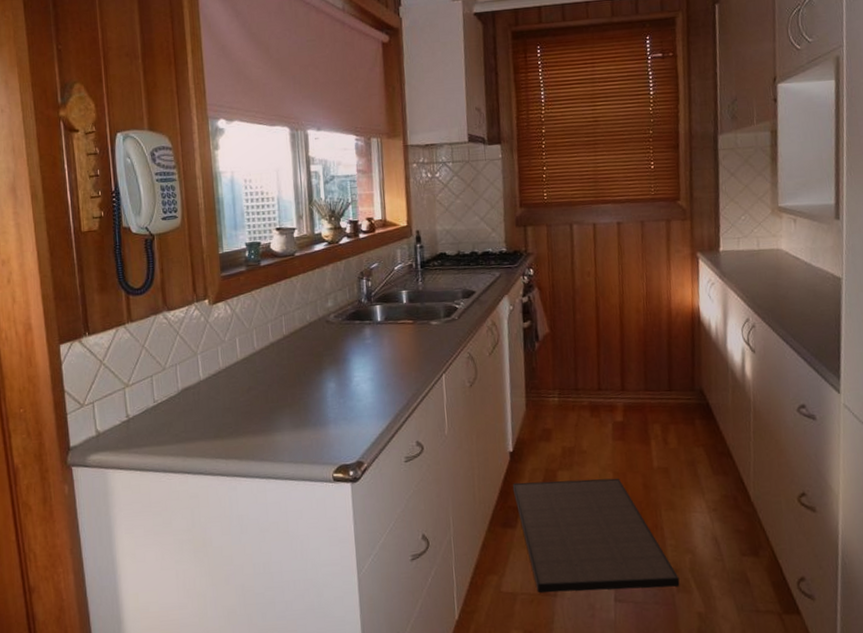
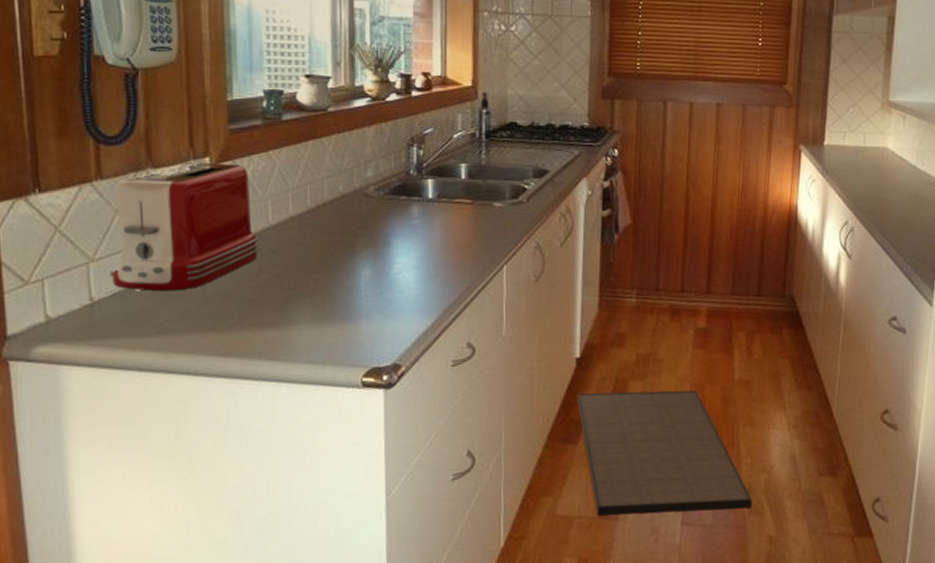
toaster: none [140,303,249,408] -> present [110,163,260,291]

